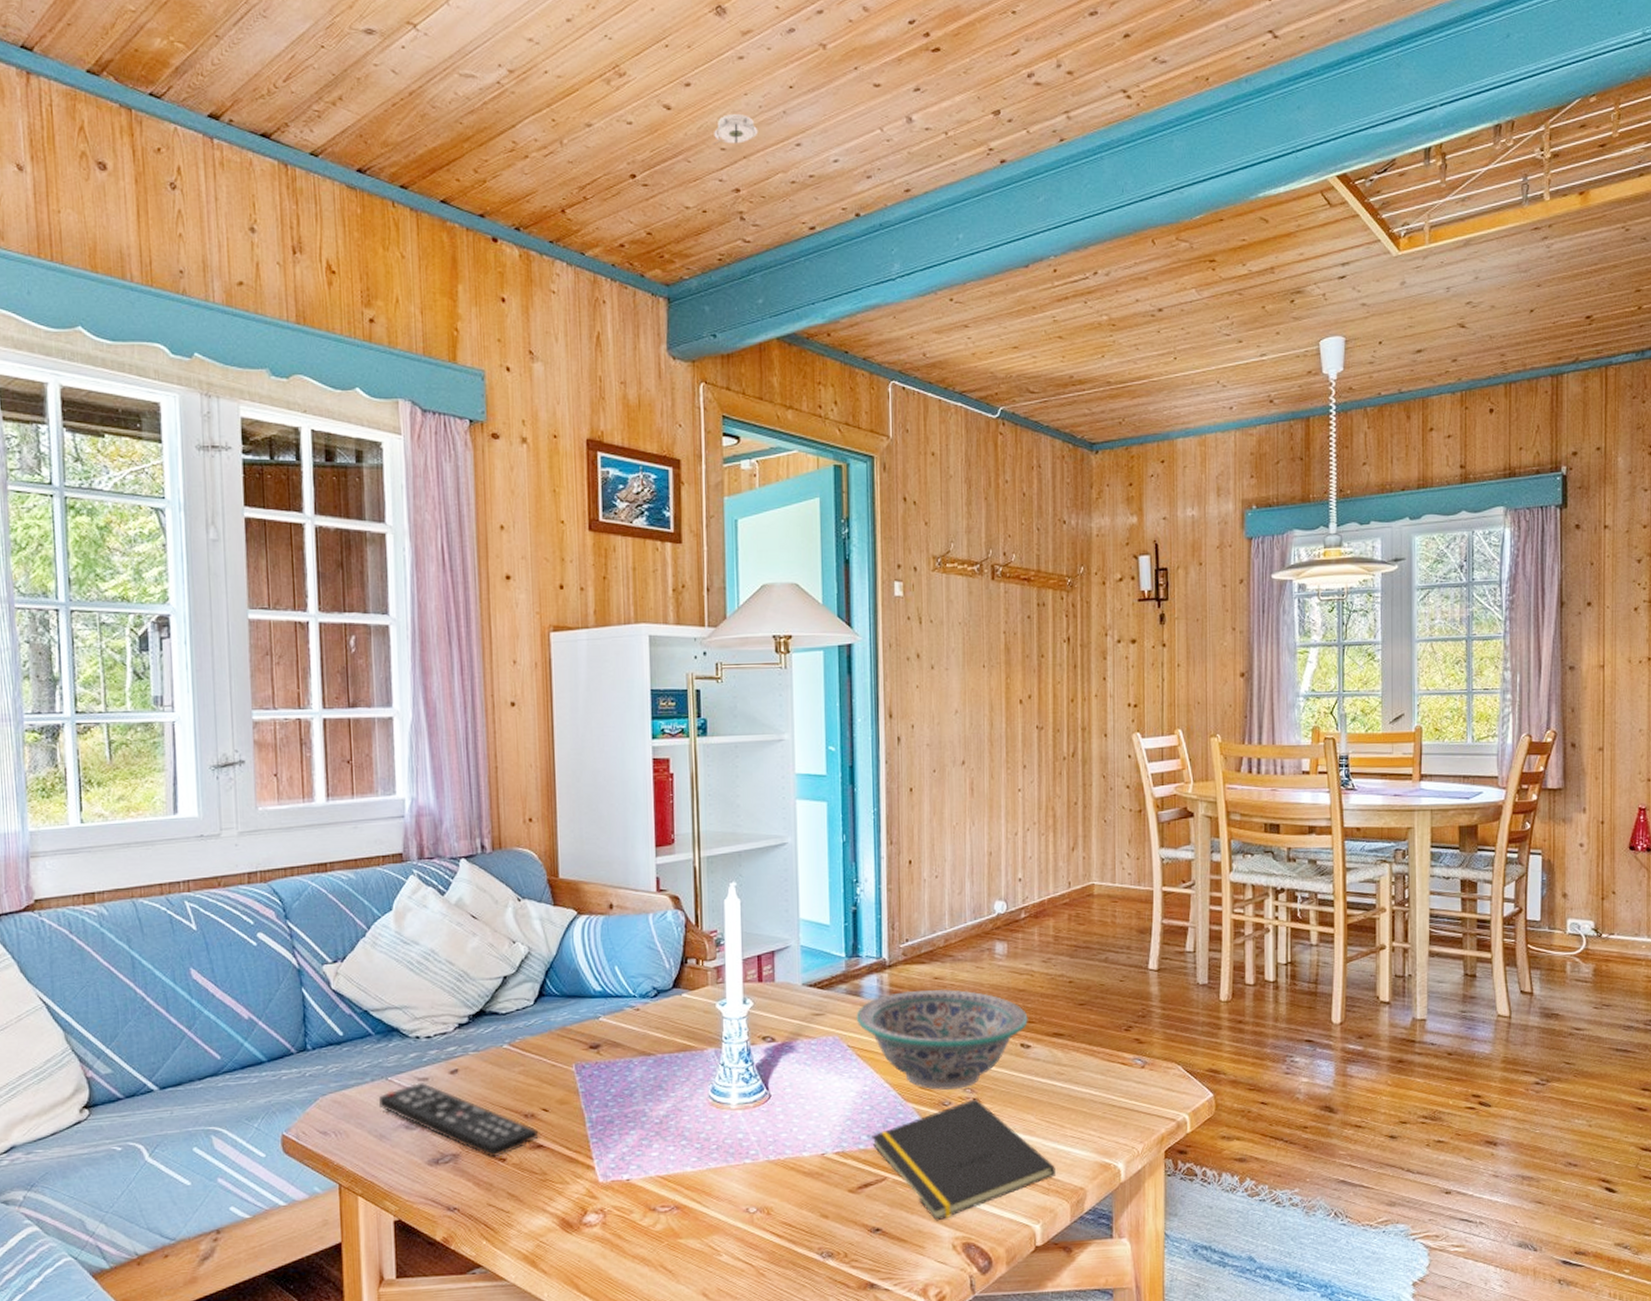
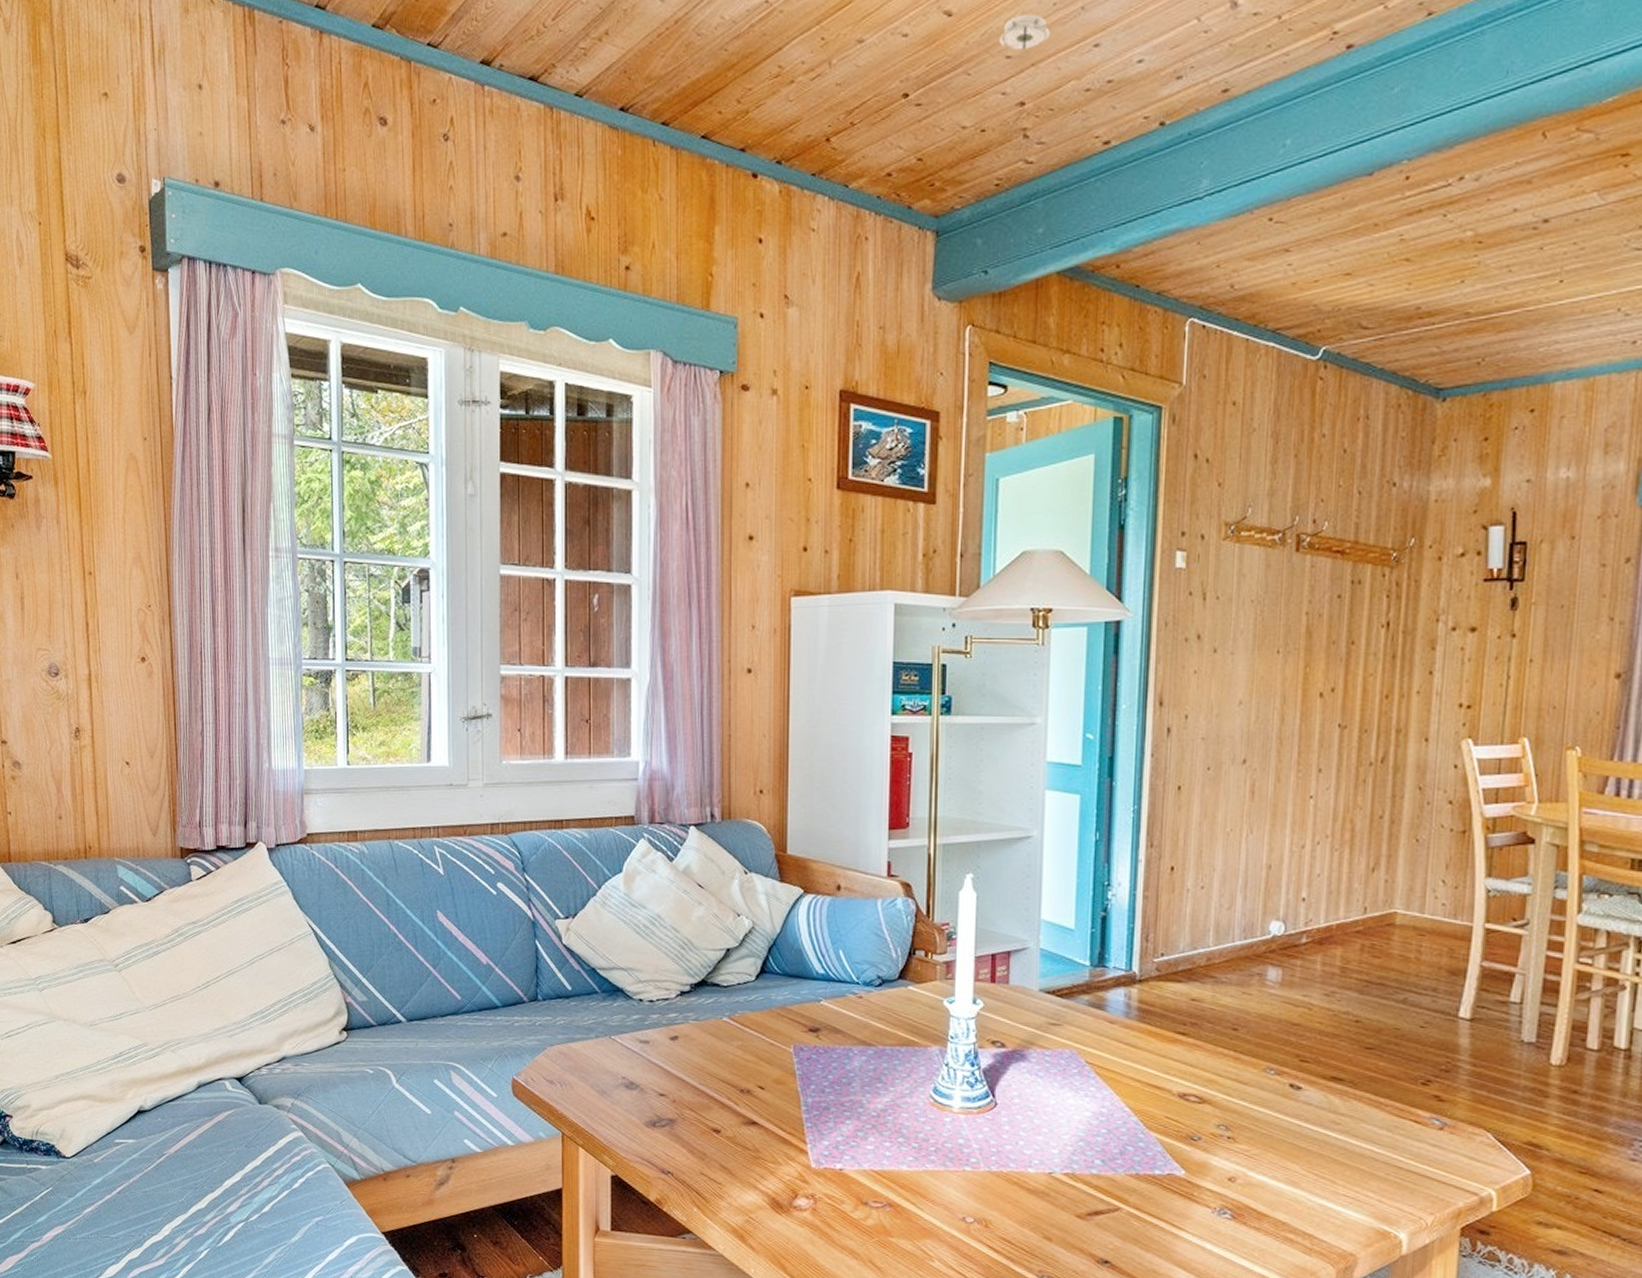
remote control: present [378,1082,539,1158] -> none [601,1044,754,1128]
decorative bowl: present [856,988,1028,1090] -> none [1097,1009,1301,1125]
notepad: present [872,1098,1055,1221] -> none [1106,1137,1321,1264]

